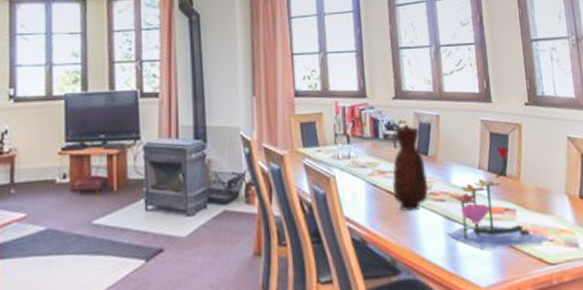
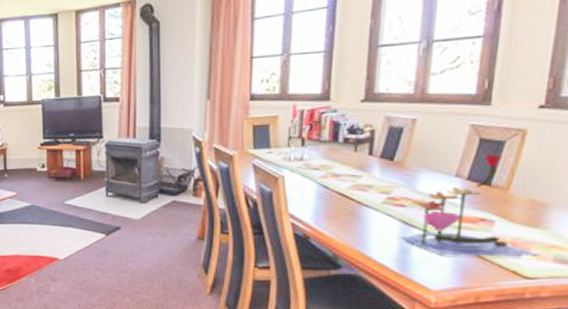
vase: present [392,126,429,212] -> none [345,130,389,214]

